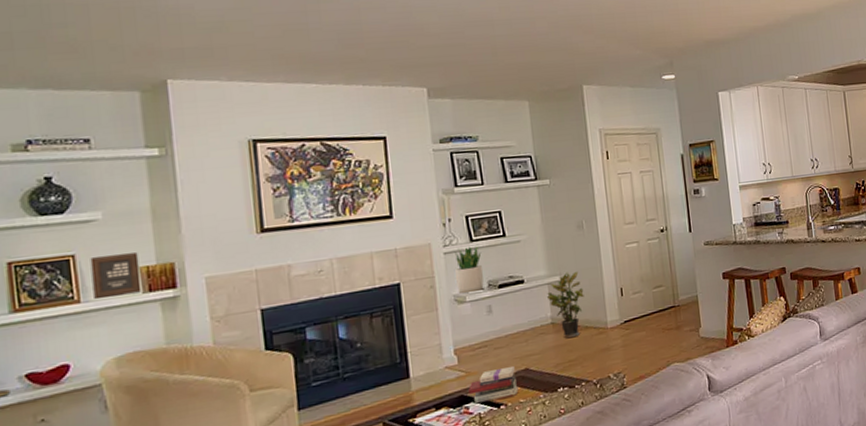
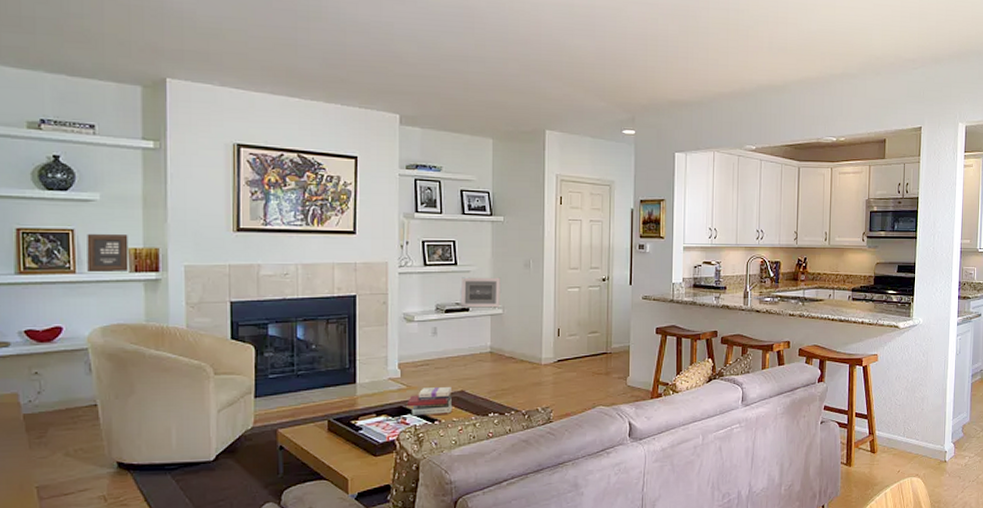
planter: present [455,244,484,294] -> none [408,269,433,314]
picture frame: none [512,243,557,281] -> present [460,277,500,308]
potted plant: present [546,272,584,339] -> none [488,306,523,369]

